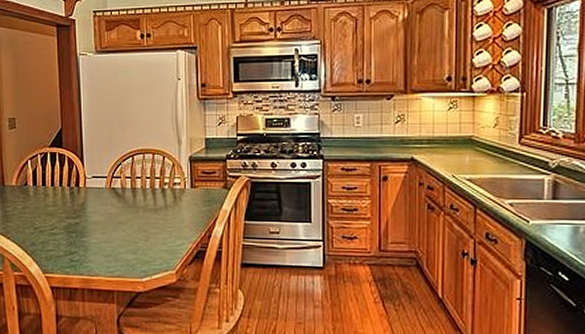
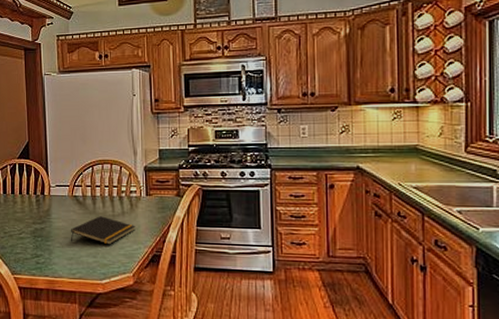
notepad: none [109,210,179,241] -> present [71,216,136,245]

